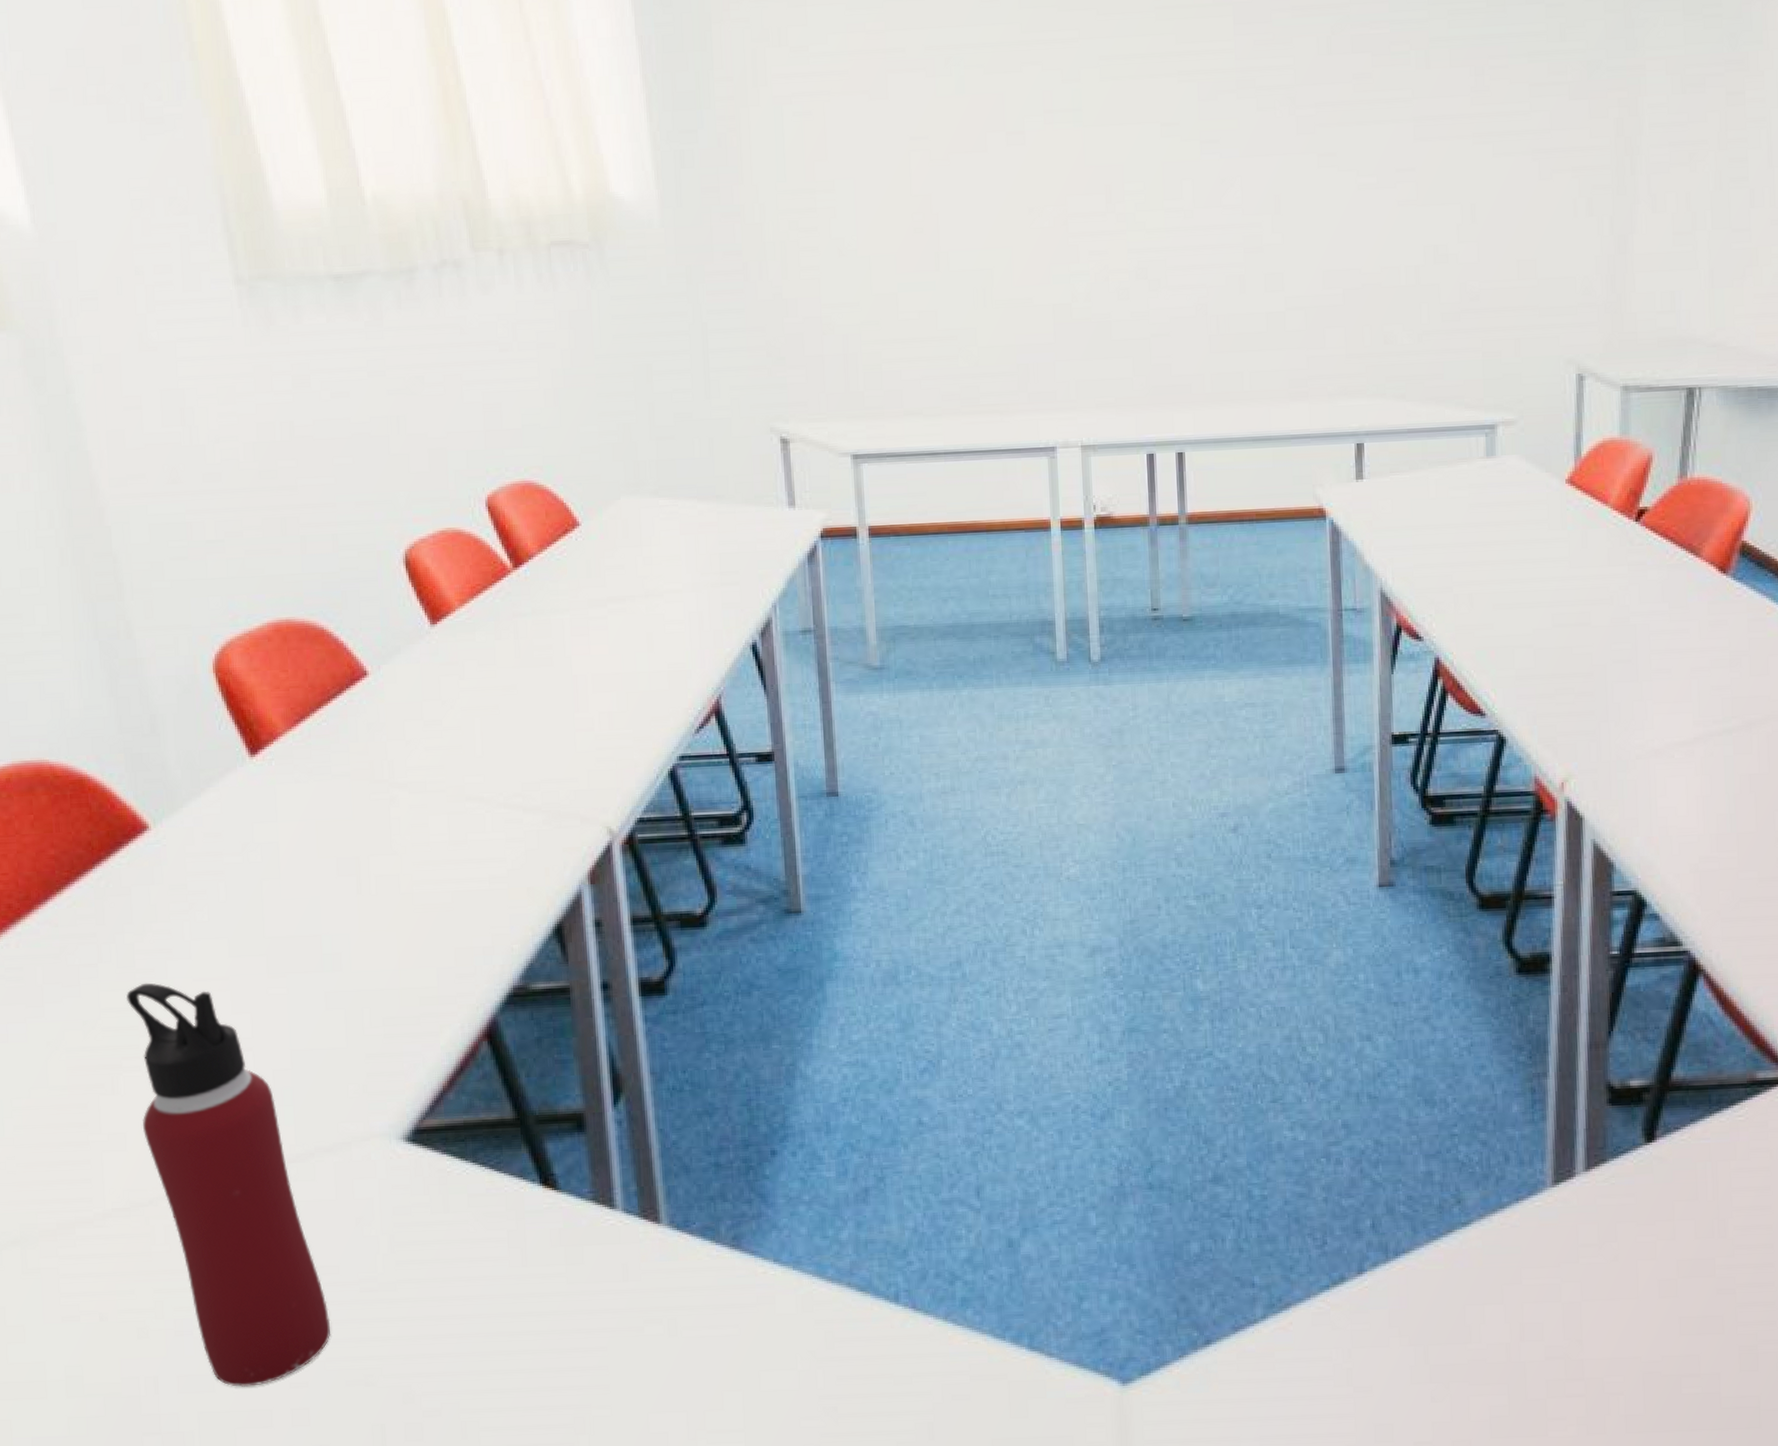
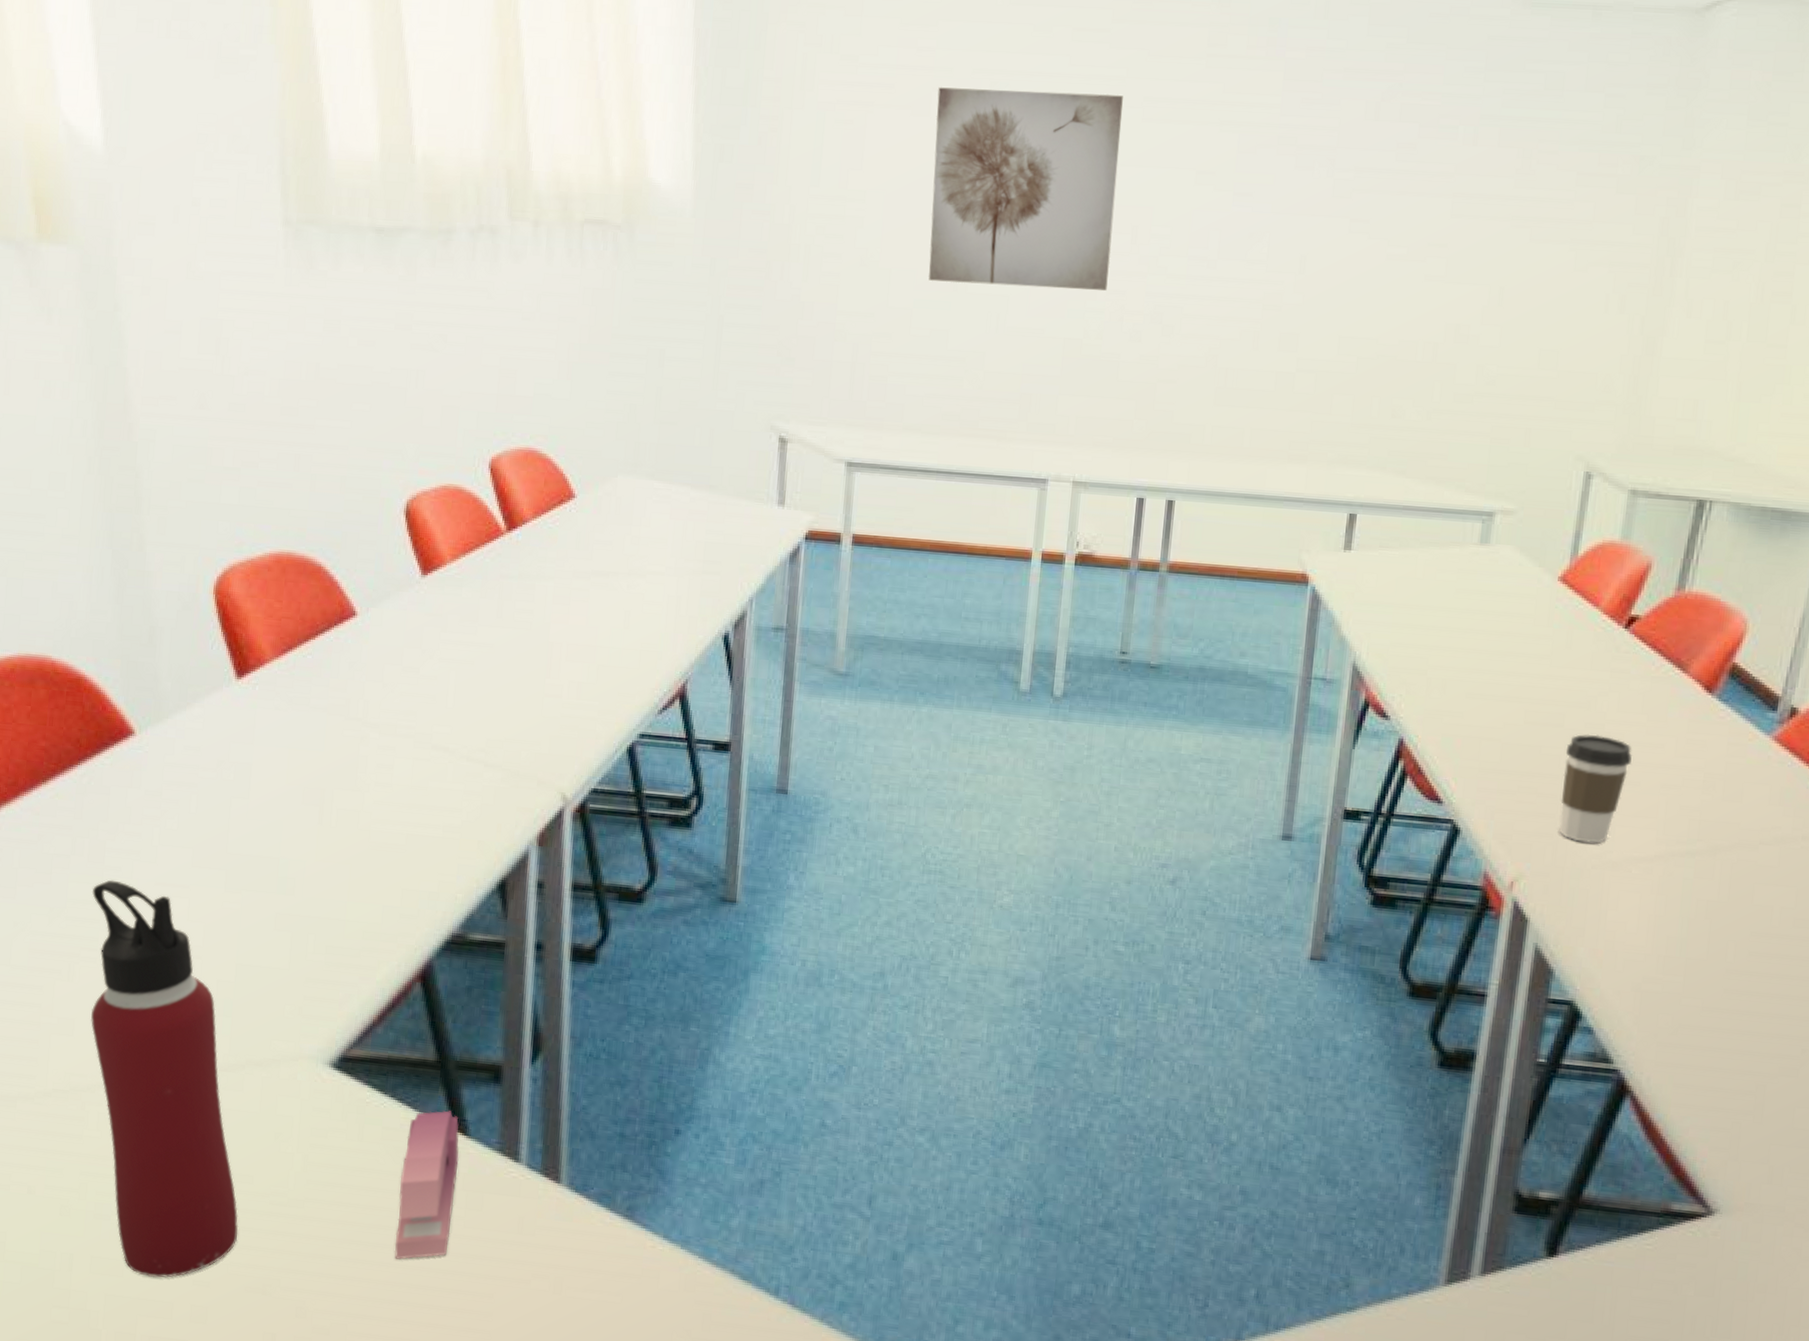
stapler: none [493,1167,554,1327] -> present [394,1110,459,1259]
wall art: none [893,57,1089,263] -> present [928,87,1123,290]
coffee cup: none [1596,628,1659,735] -> present [1558,734,1632,843]

